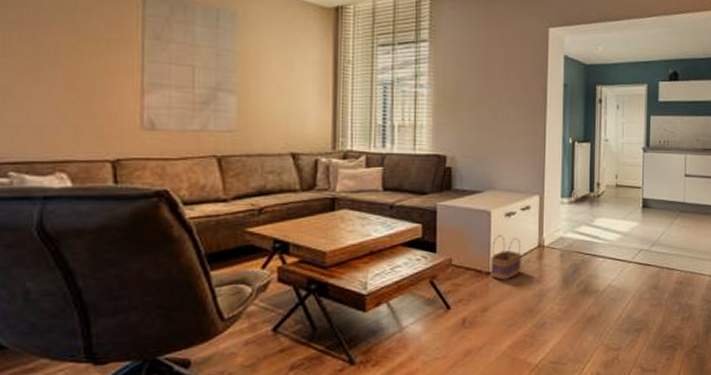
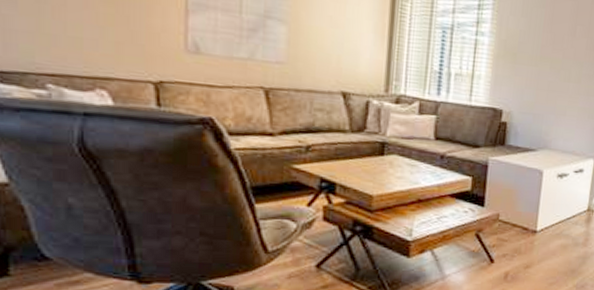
basket: present [491,234,521,280] -> none [537,195,570,240]

